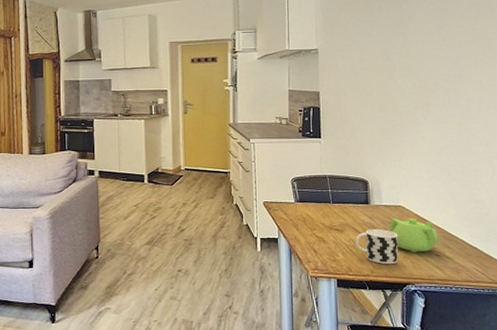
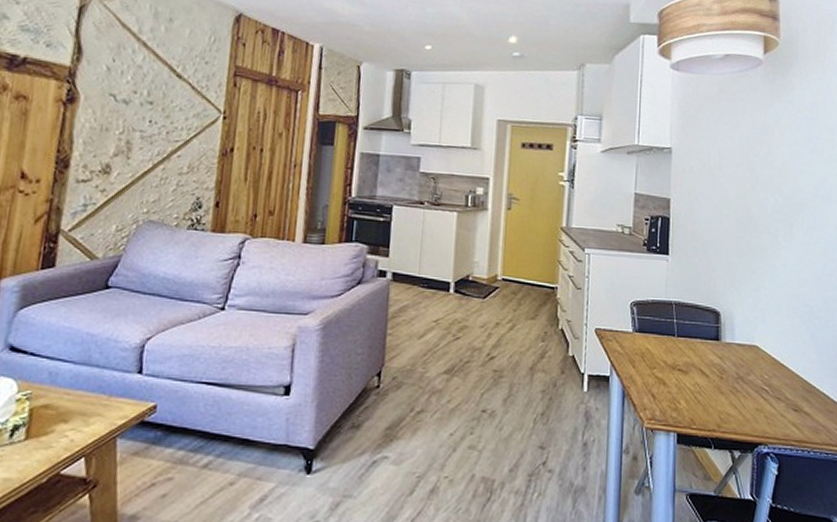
cup: present [355,228,399,265] -> none [701,372,751,419]
teapot: present [389,218,440,253] -> none [741,361,799,406]

